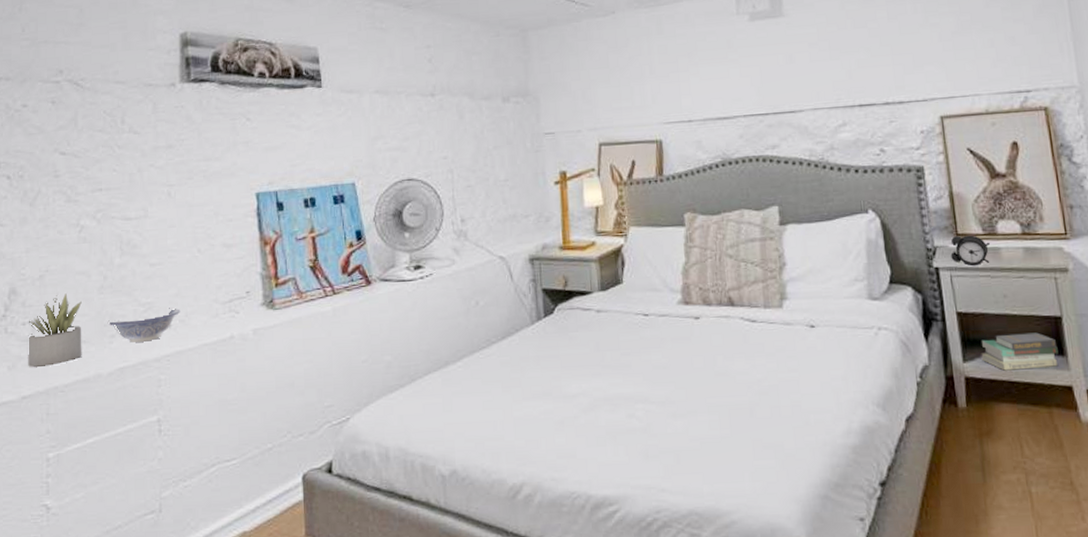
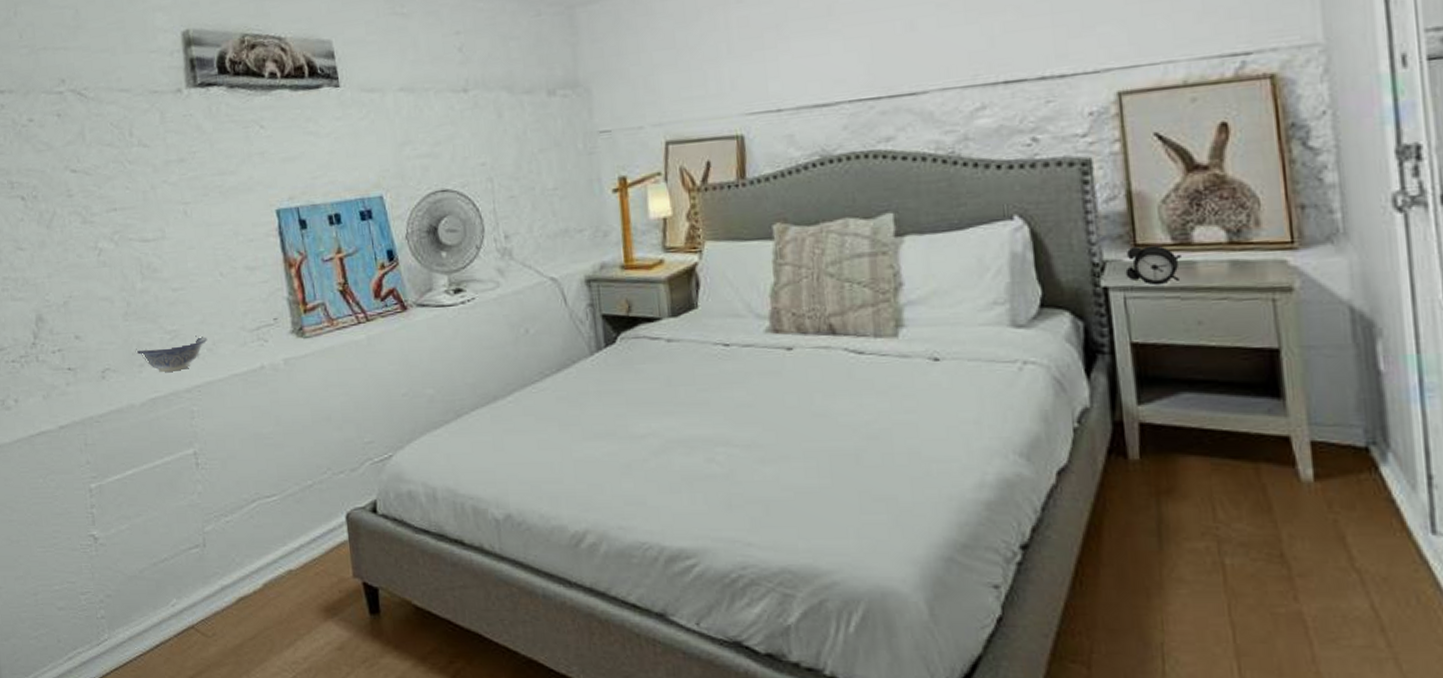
succulent plant: present [28,293,82,368] -> none [58,320,113,397]
books: present [981,332,1059,371] -> none [1162,368,1273,416]

